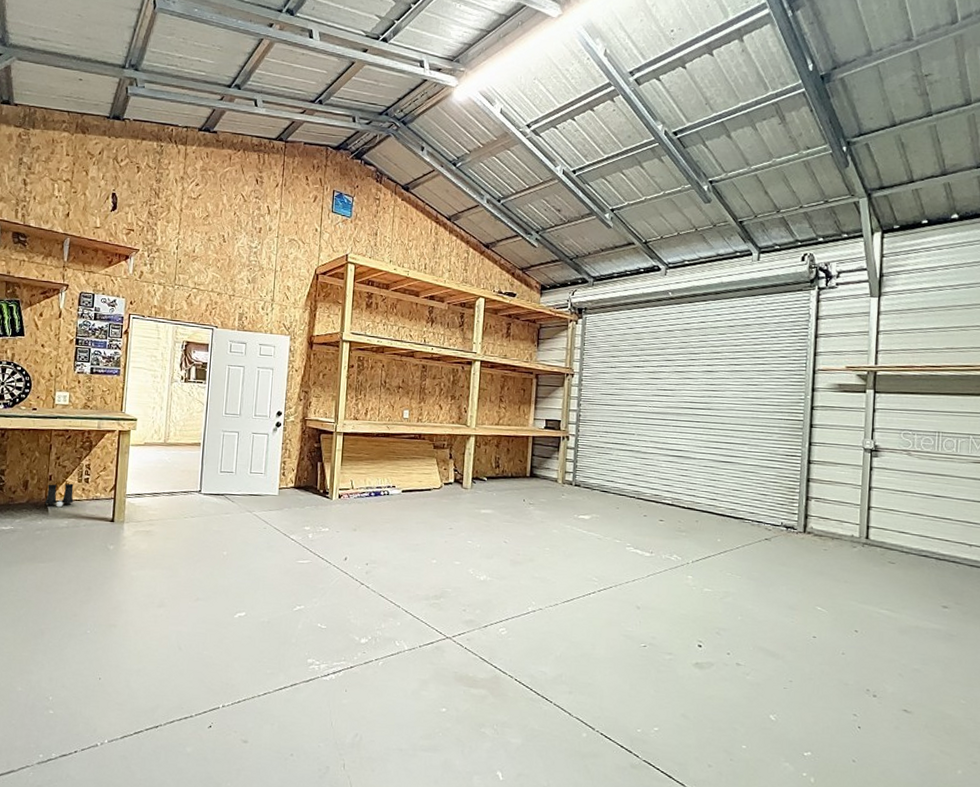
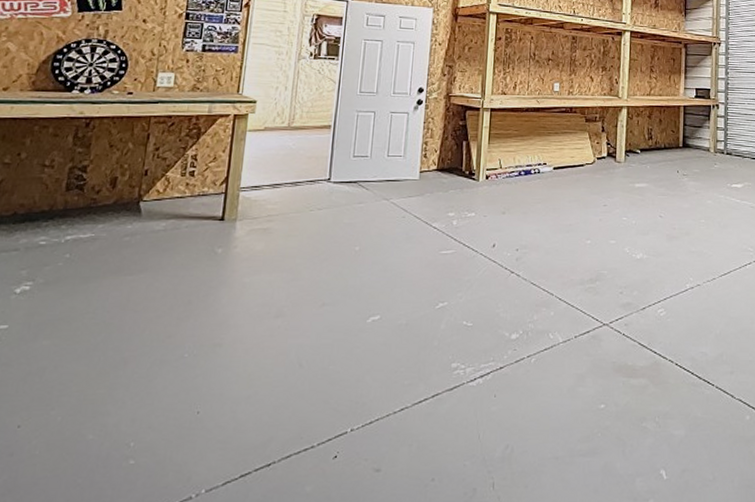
boots: present [45,483,74,508] -> none [138,178,176,207]

